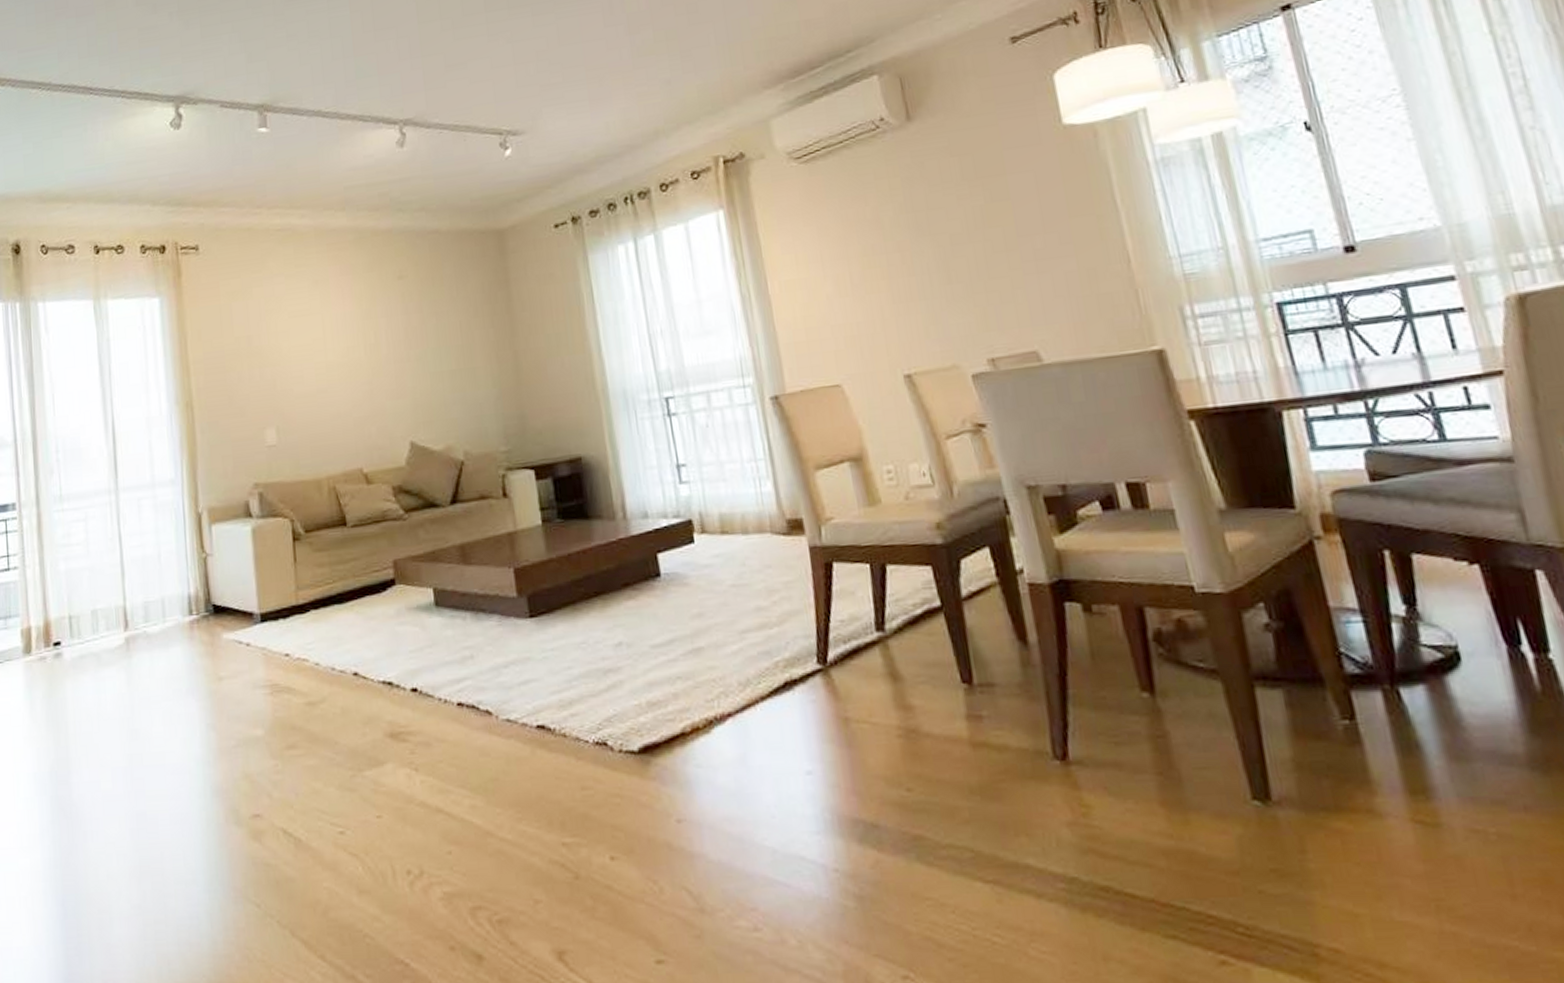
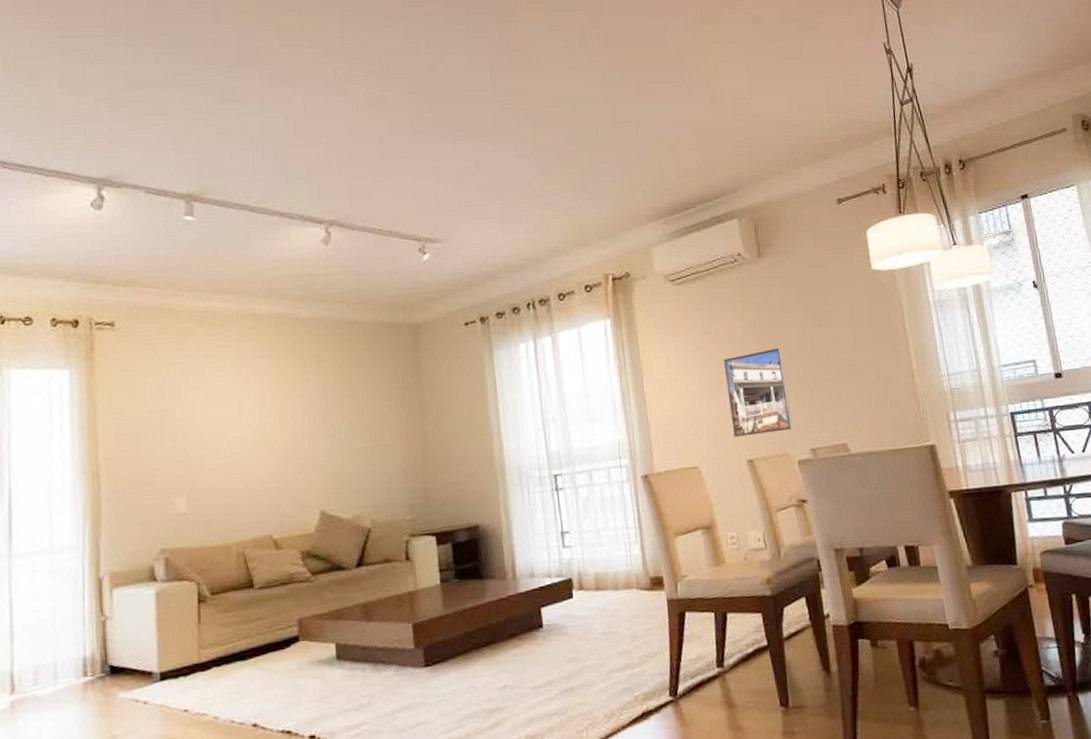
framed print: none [867,233,963,347] -> present [723,348,793,437]

